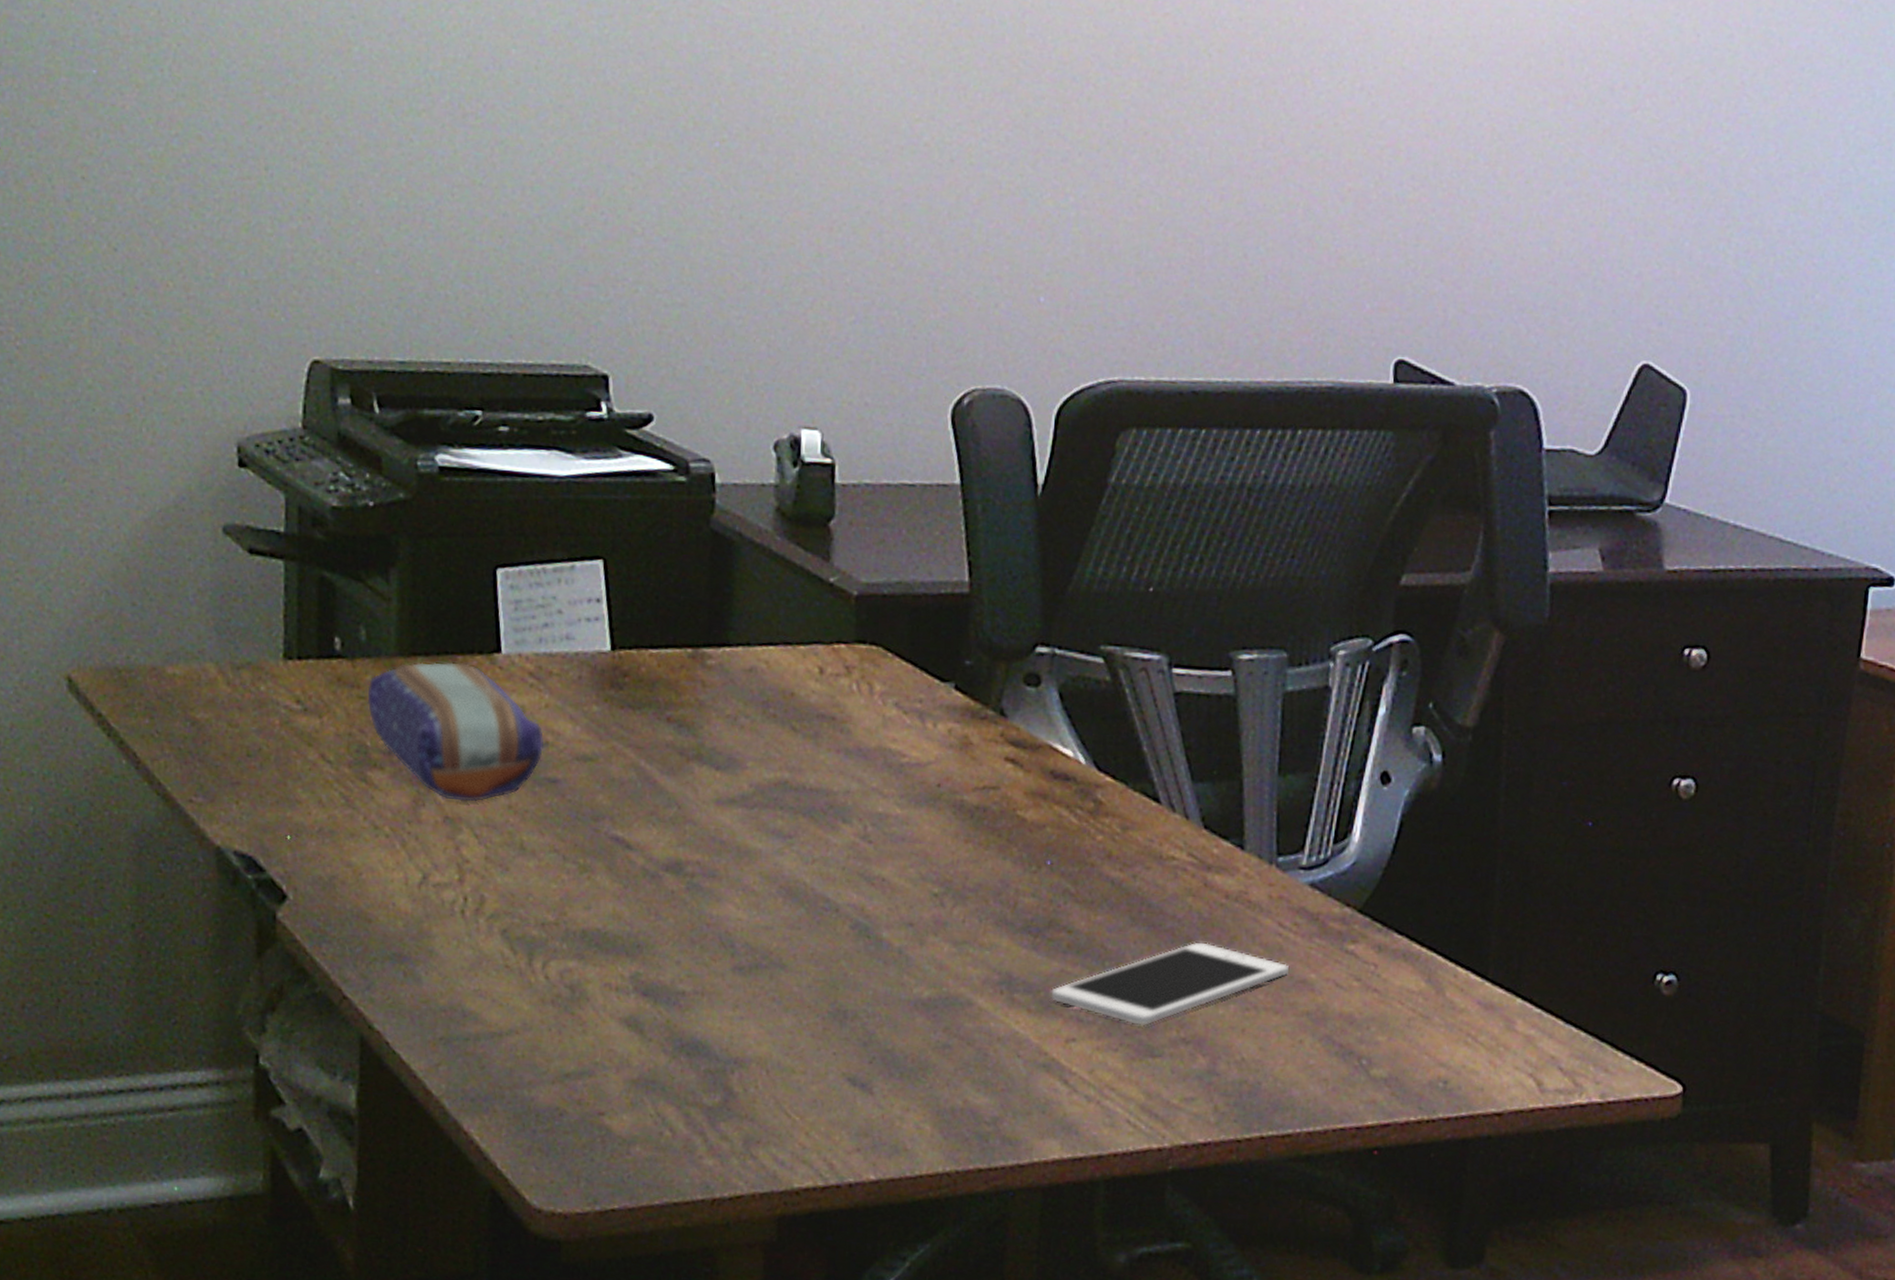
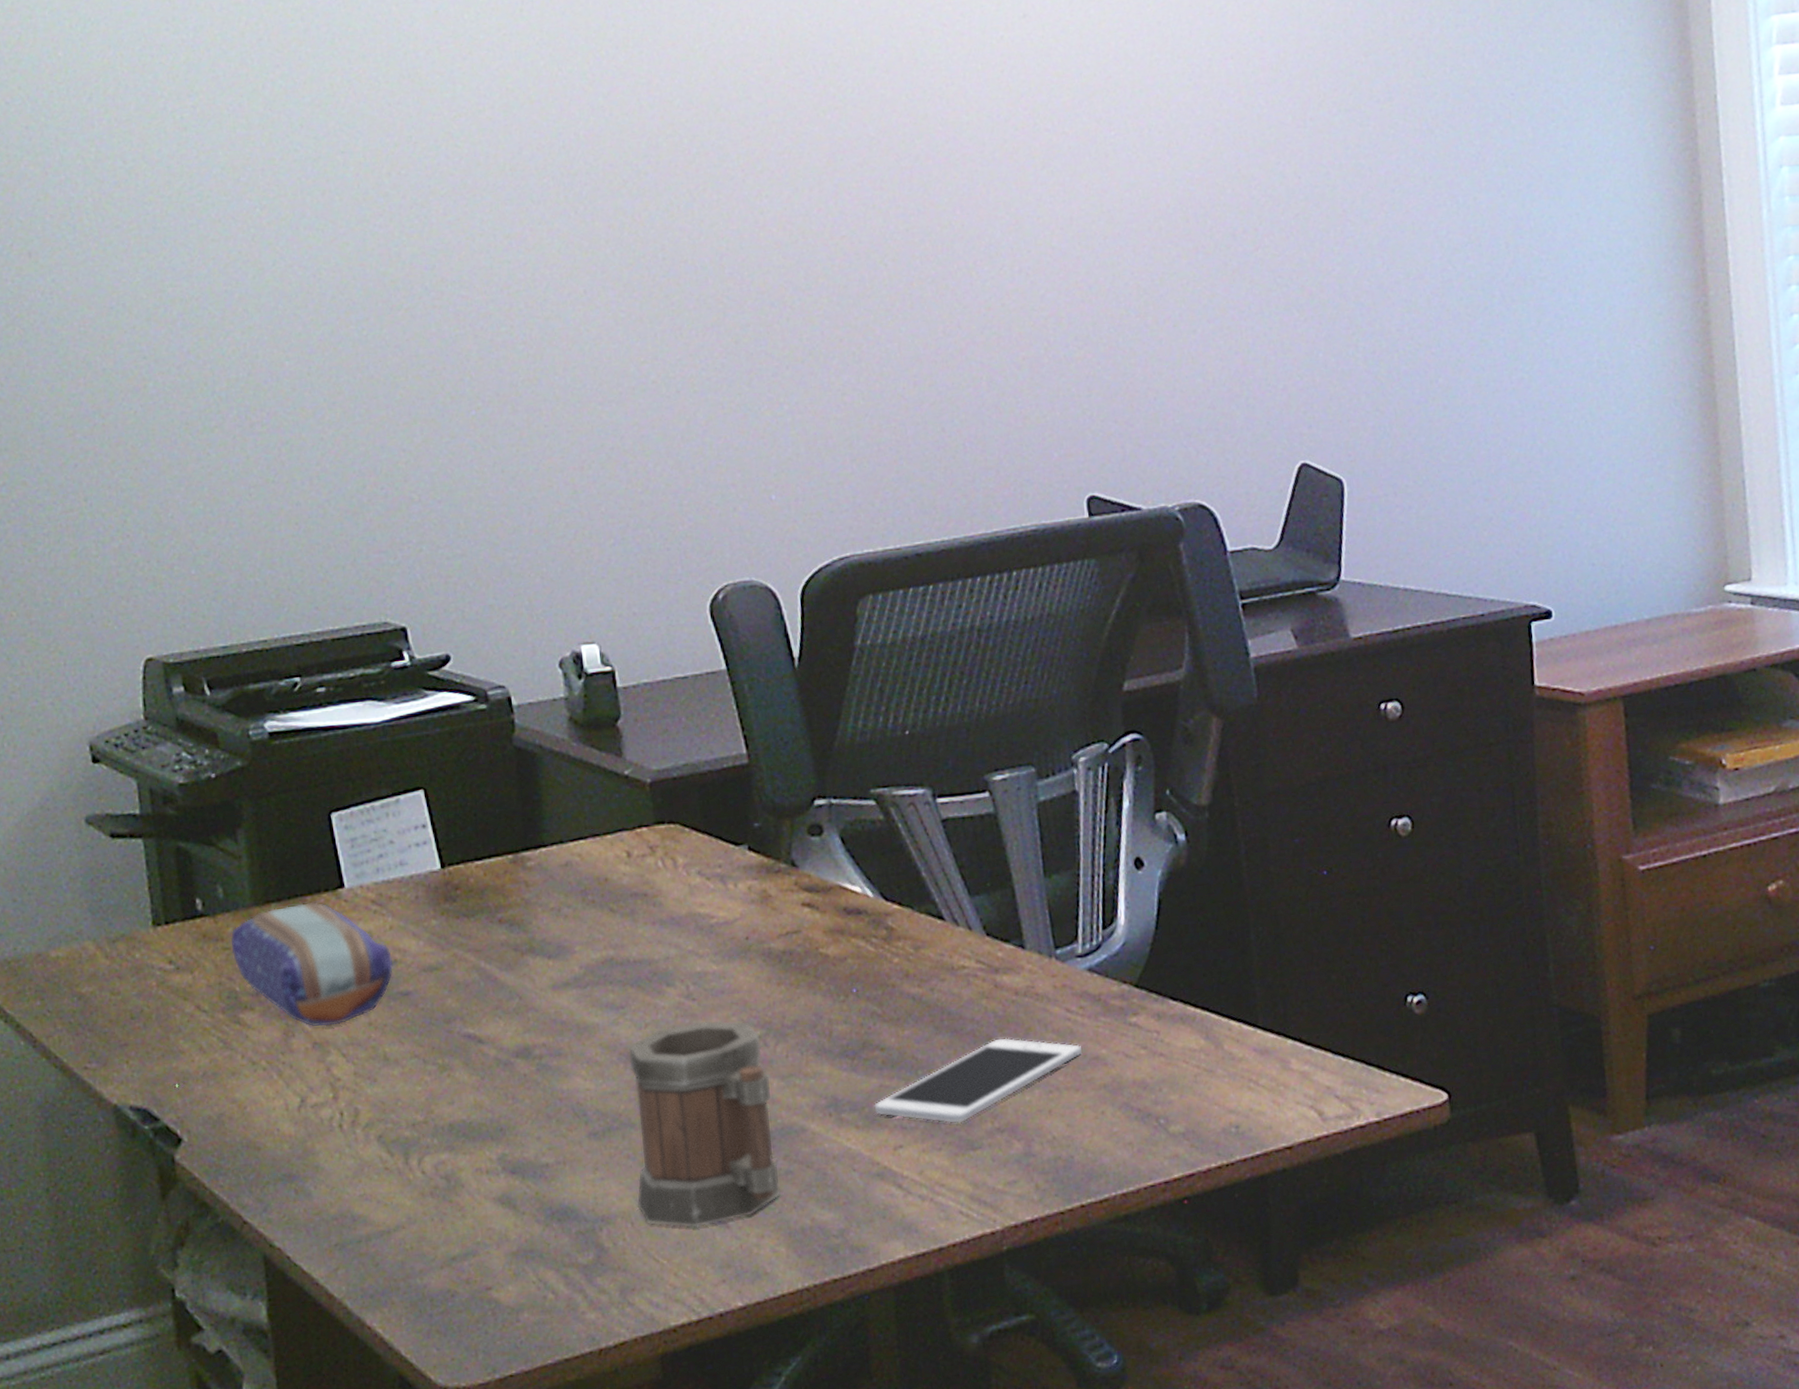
mug: none [775,866,940,1088] -> present [628,1020,782,1228]

